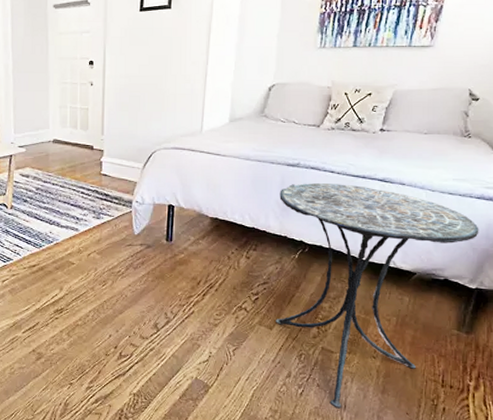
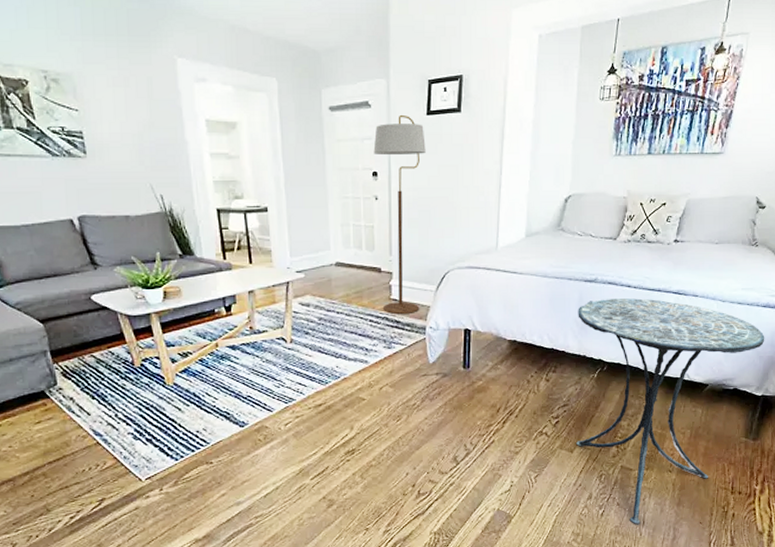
floor lamp: none [91,11,138,189] -> present [373,114,426,315]

